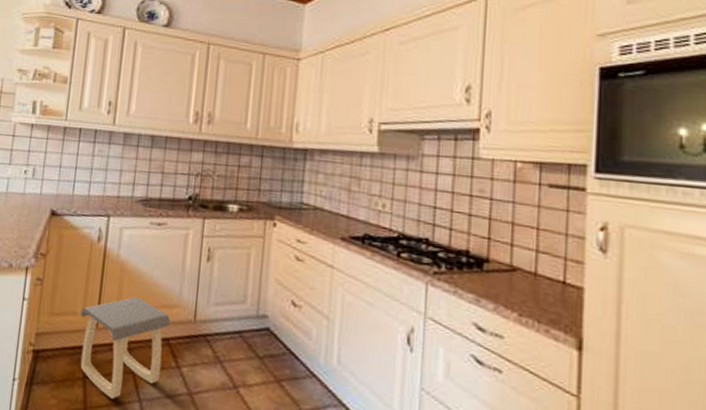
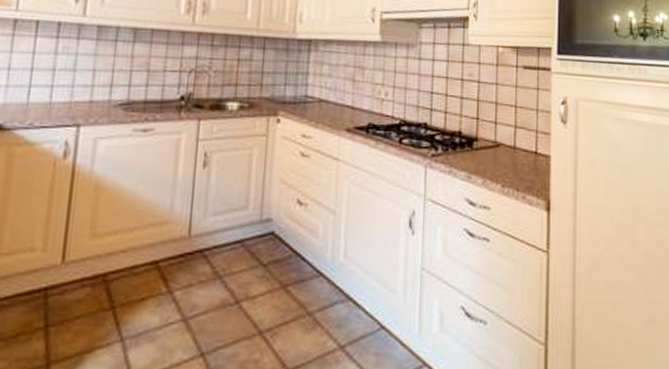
stool: present [80,297,171,399] -> none [40,219,160,345]

